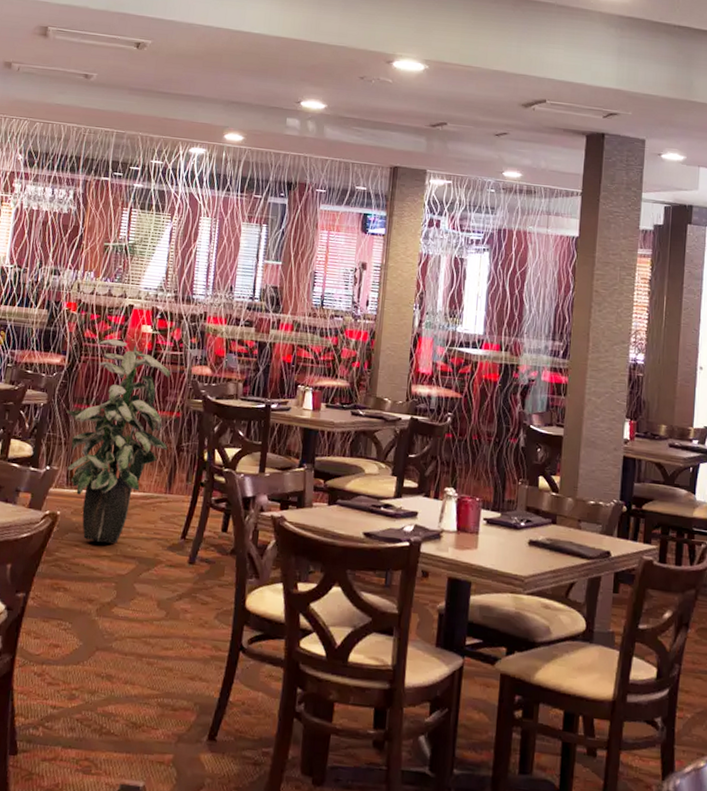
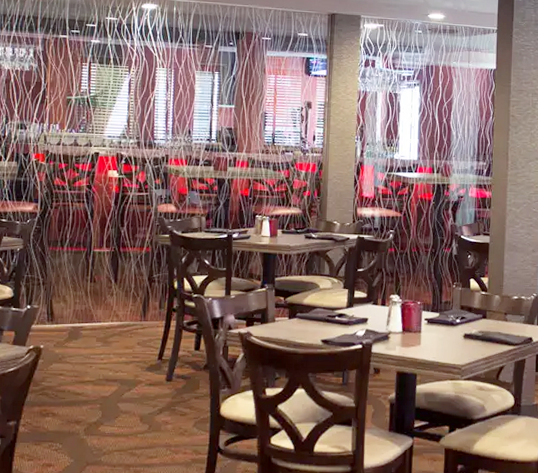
indoor plant: present [66,339,171,544] -> none [42,185,141,370]

